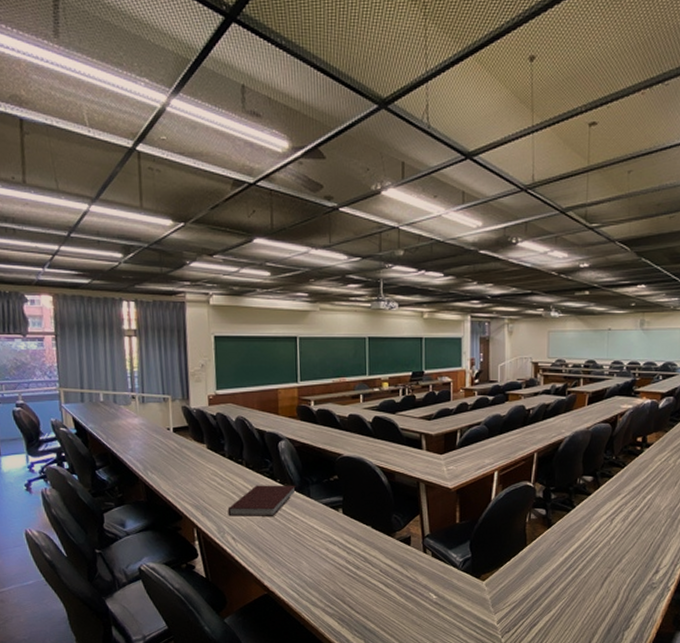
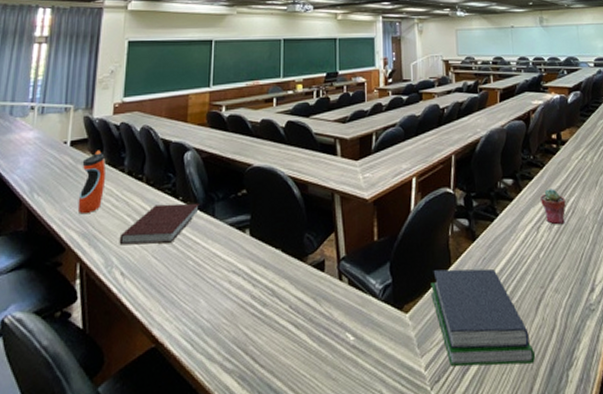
water bottle: none [186,437,210,490] -> present [77,150,106,215]
book: none [506,549,596,624] -> present [431,268,535,367]
potted succulent: none [618,487,643,518] -> present [540,189,566,225]

